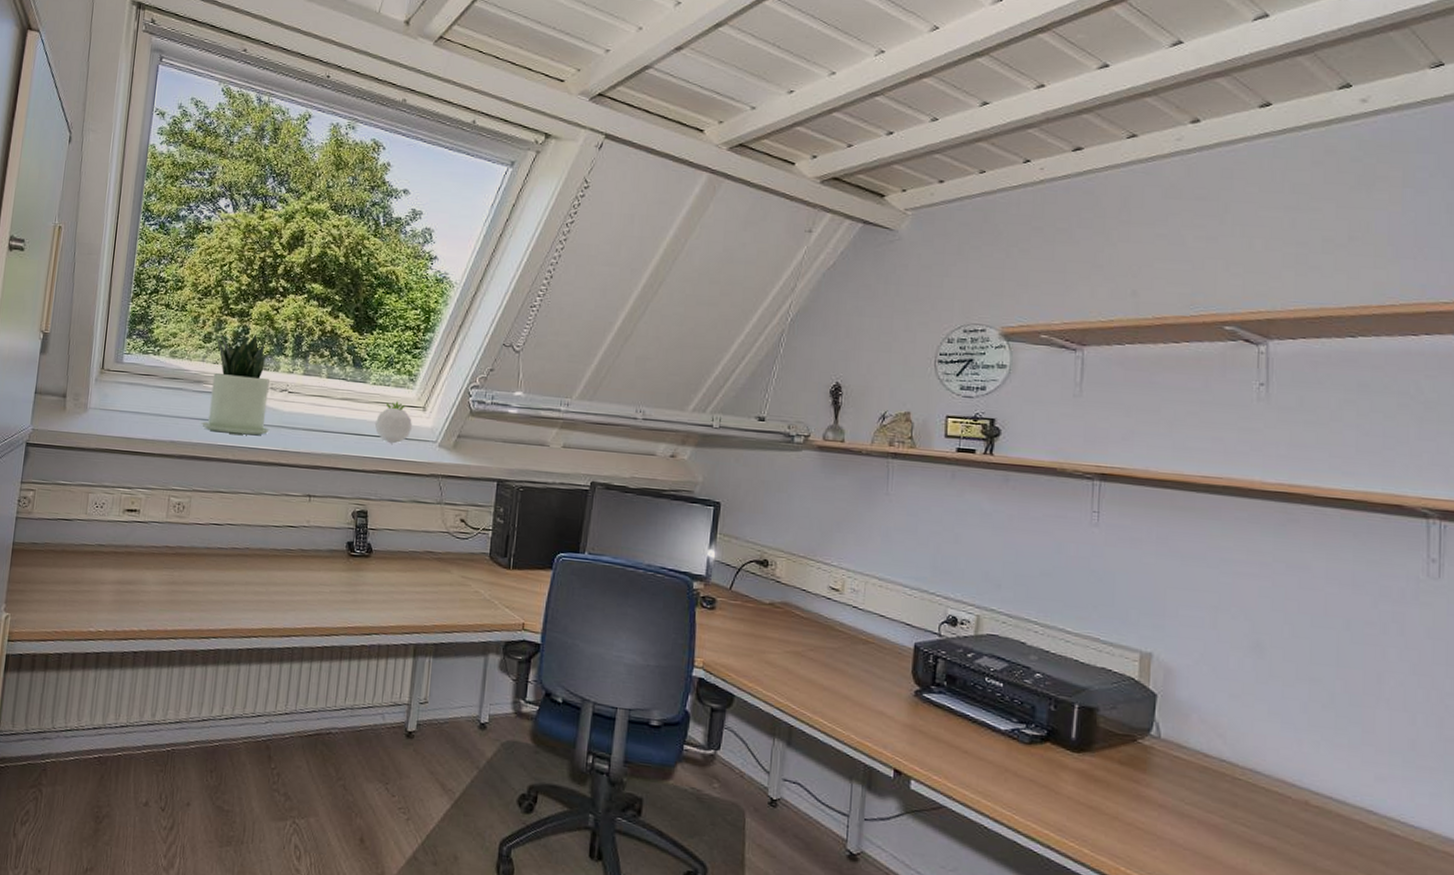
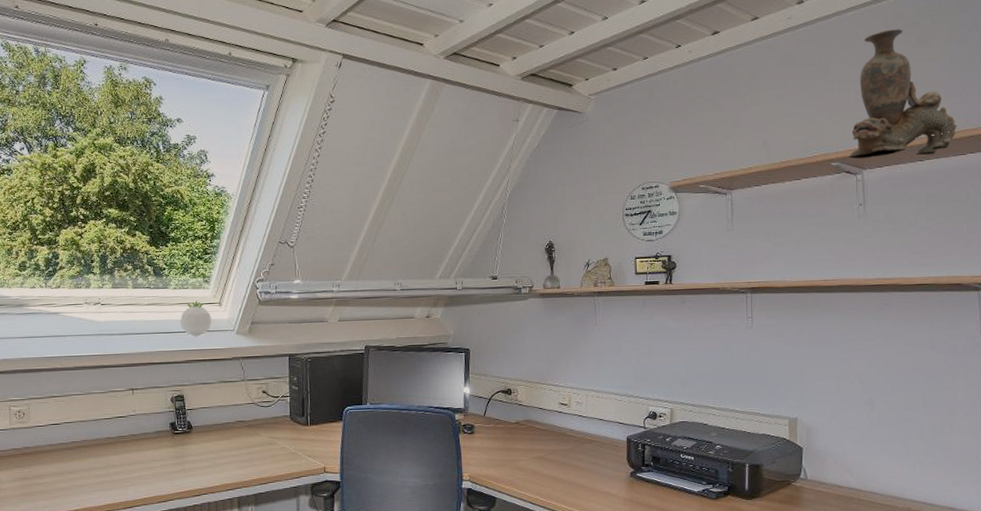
planter: present [201,331,270,436] -> none [28,258,90,347]
vase with dog figurine: none [1249,165,1408,331] -> present [849,29,957,159]

